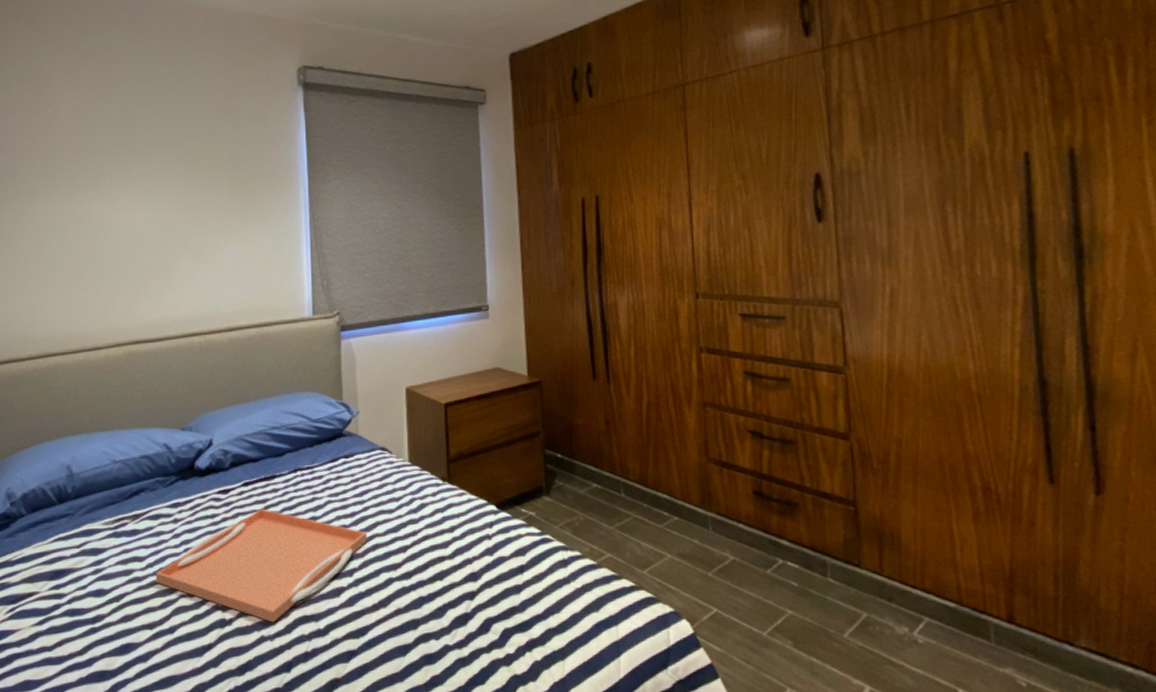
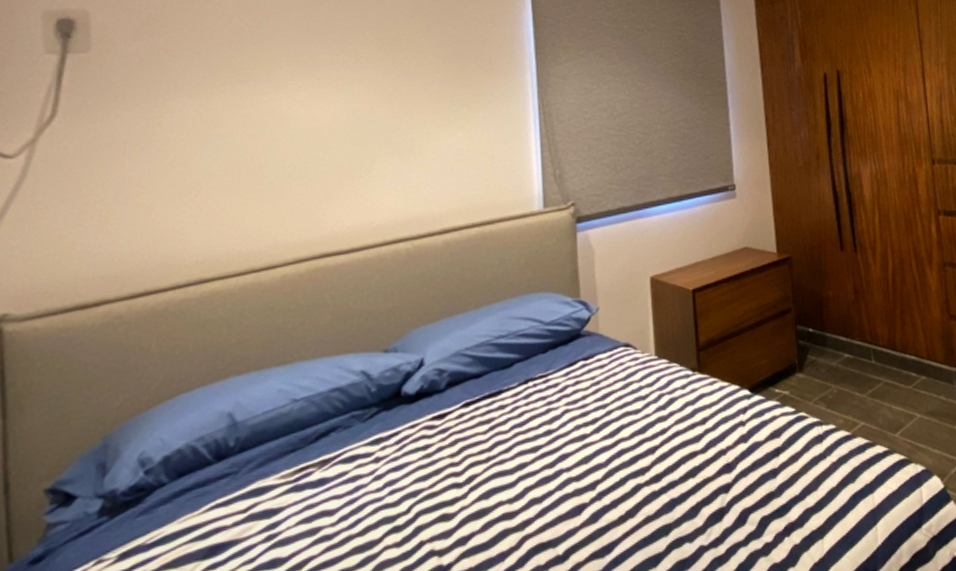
serving tray: present [155,508,368,623] -> none [350,429,612,559]

